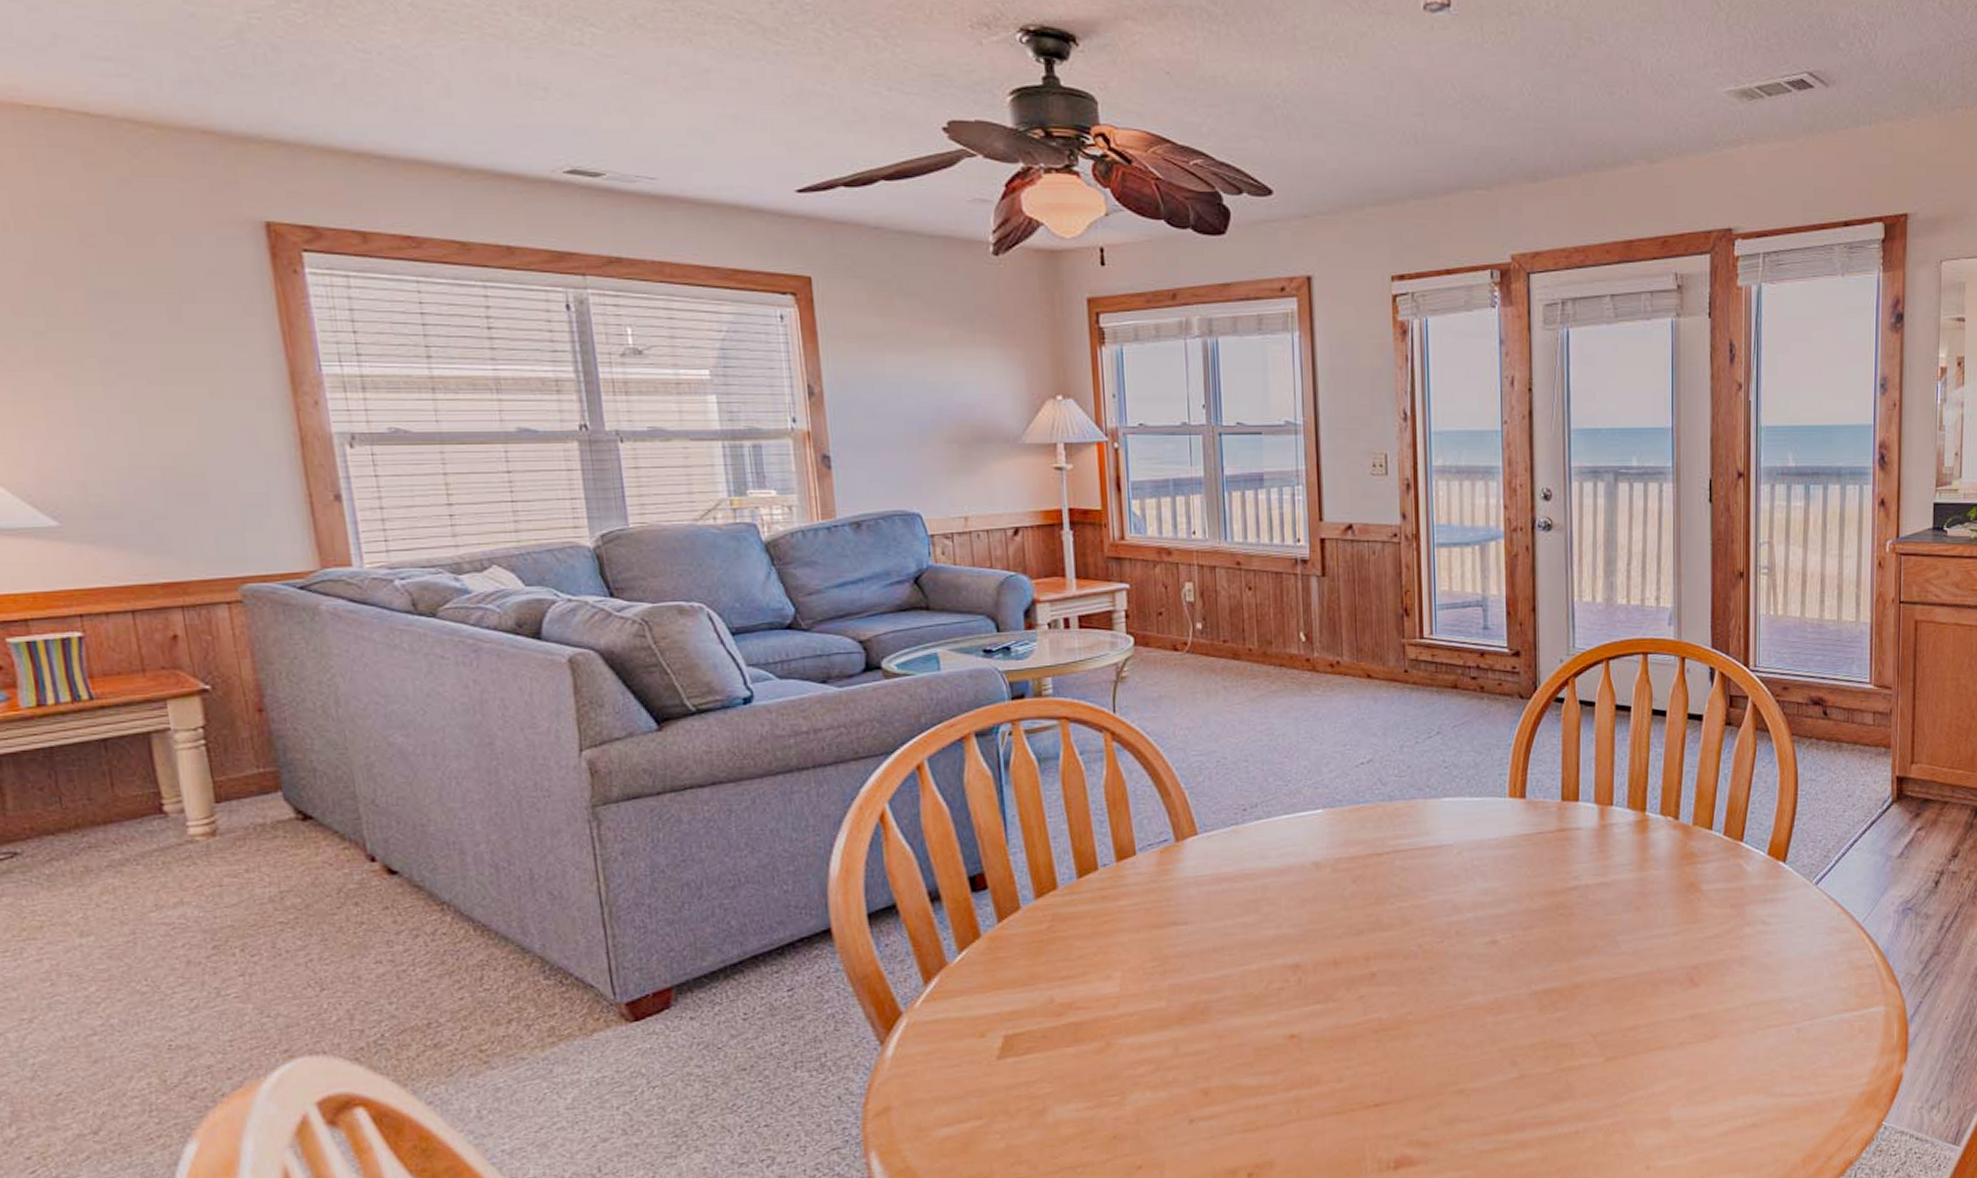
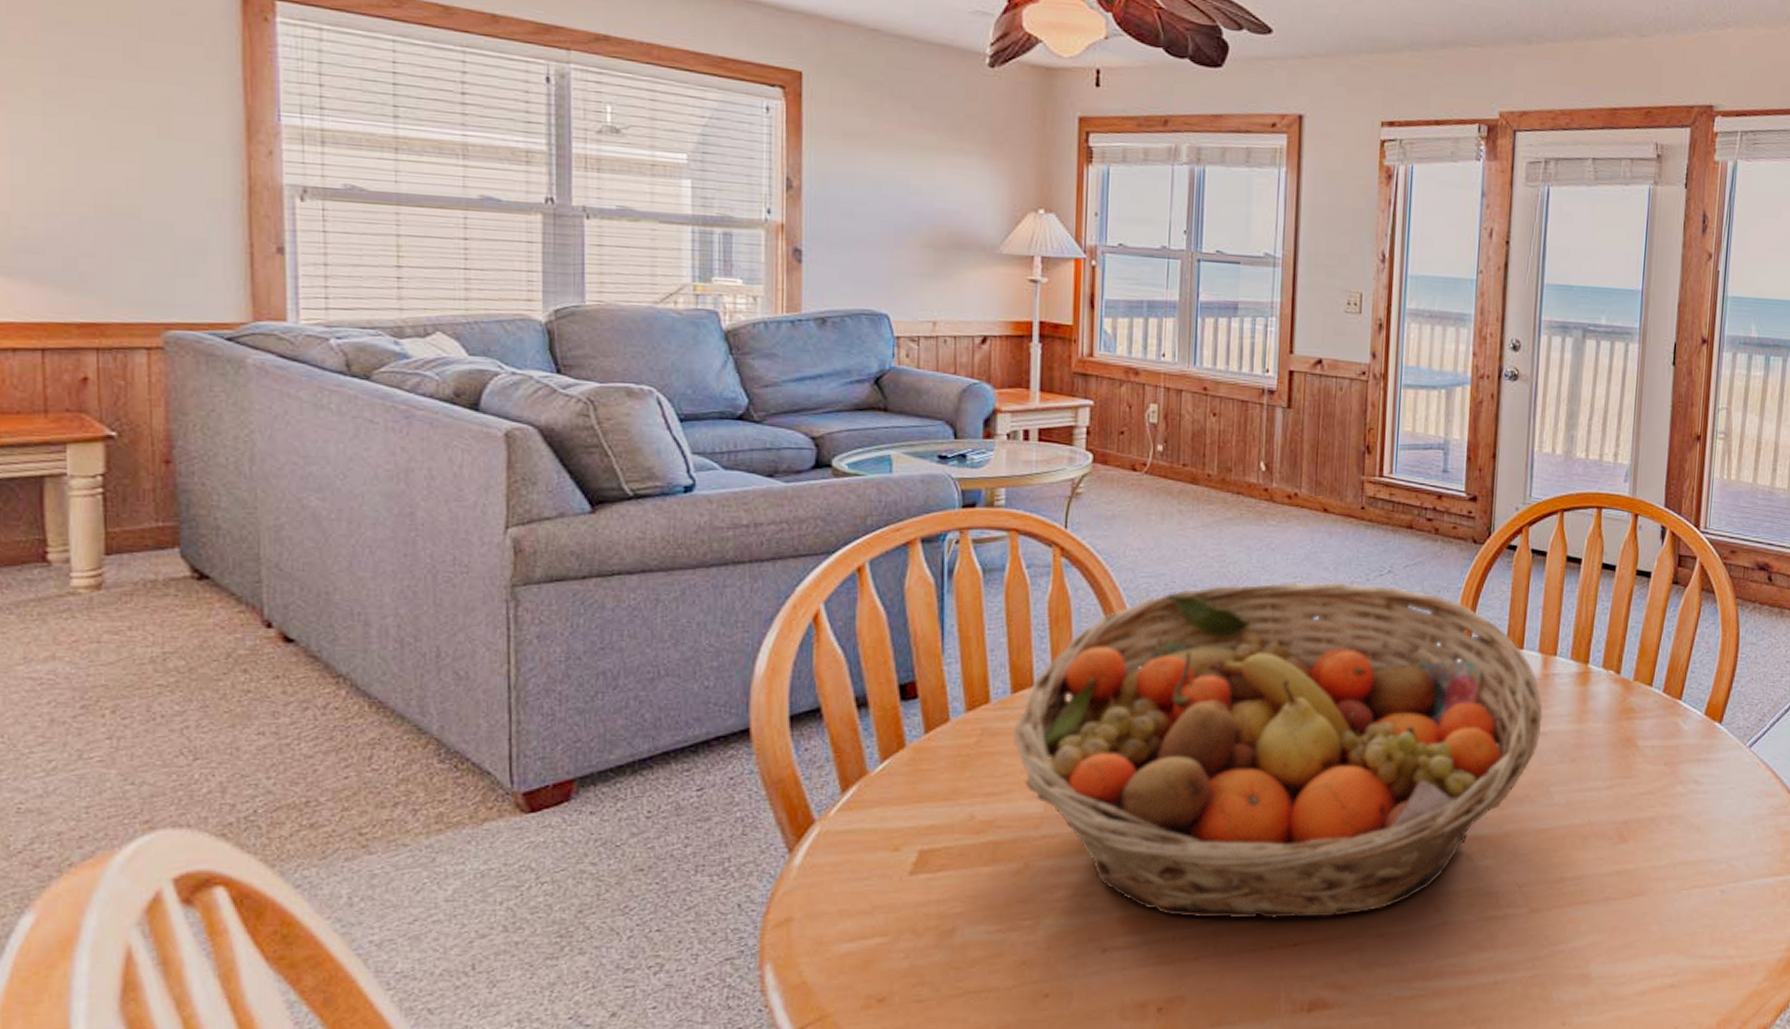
fruit basket: none [1083,747,1603,1085] -> present [1013,582,1543,919]

